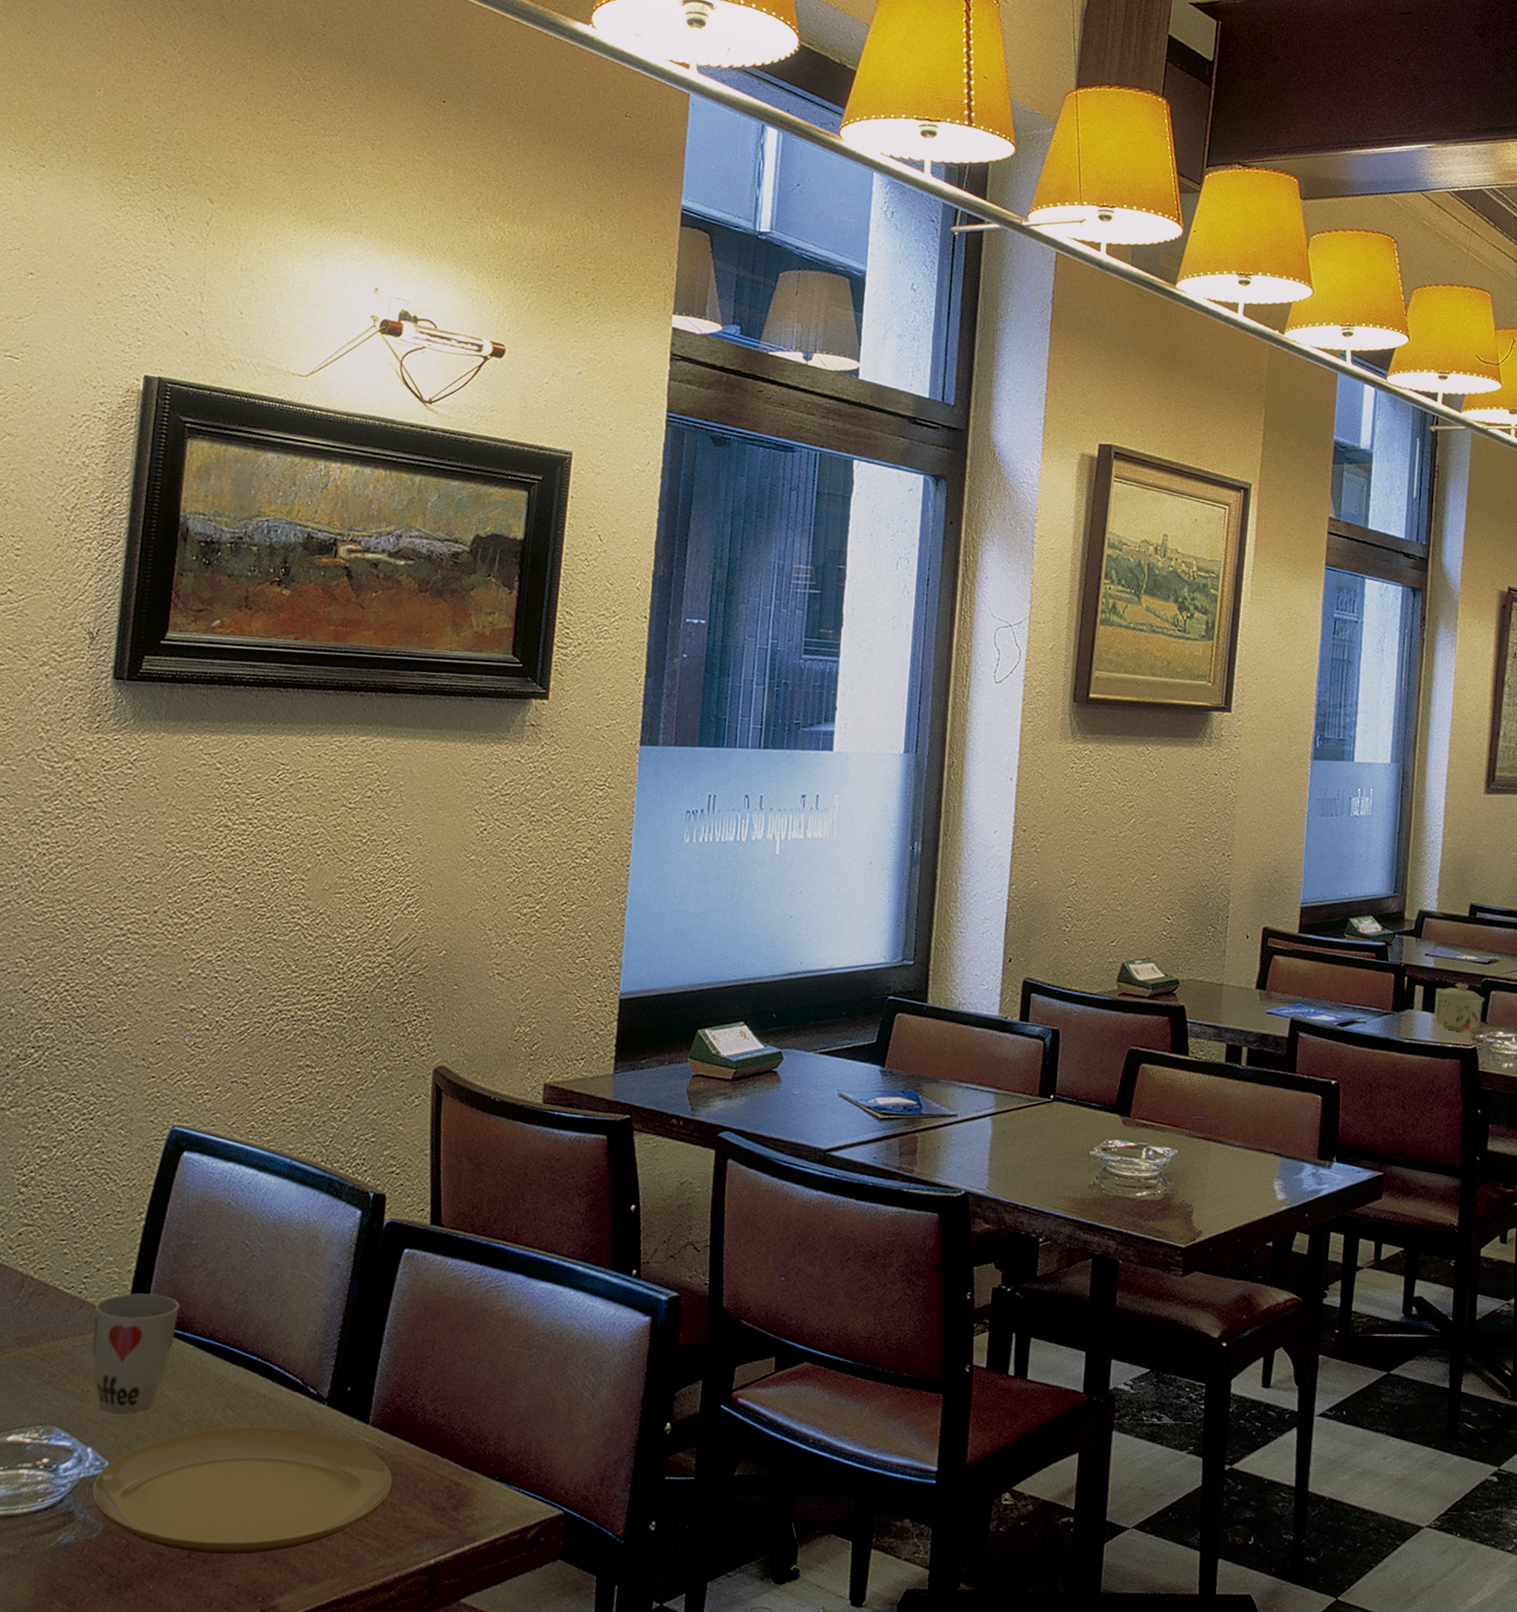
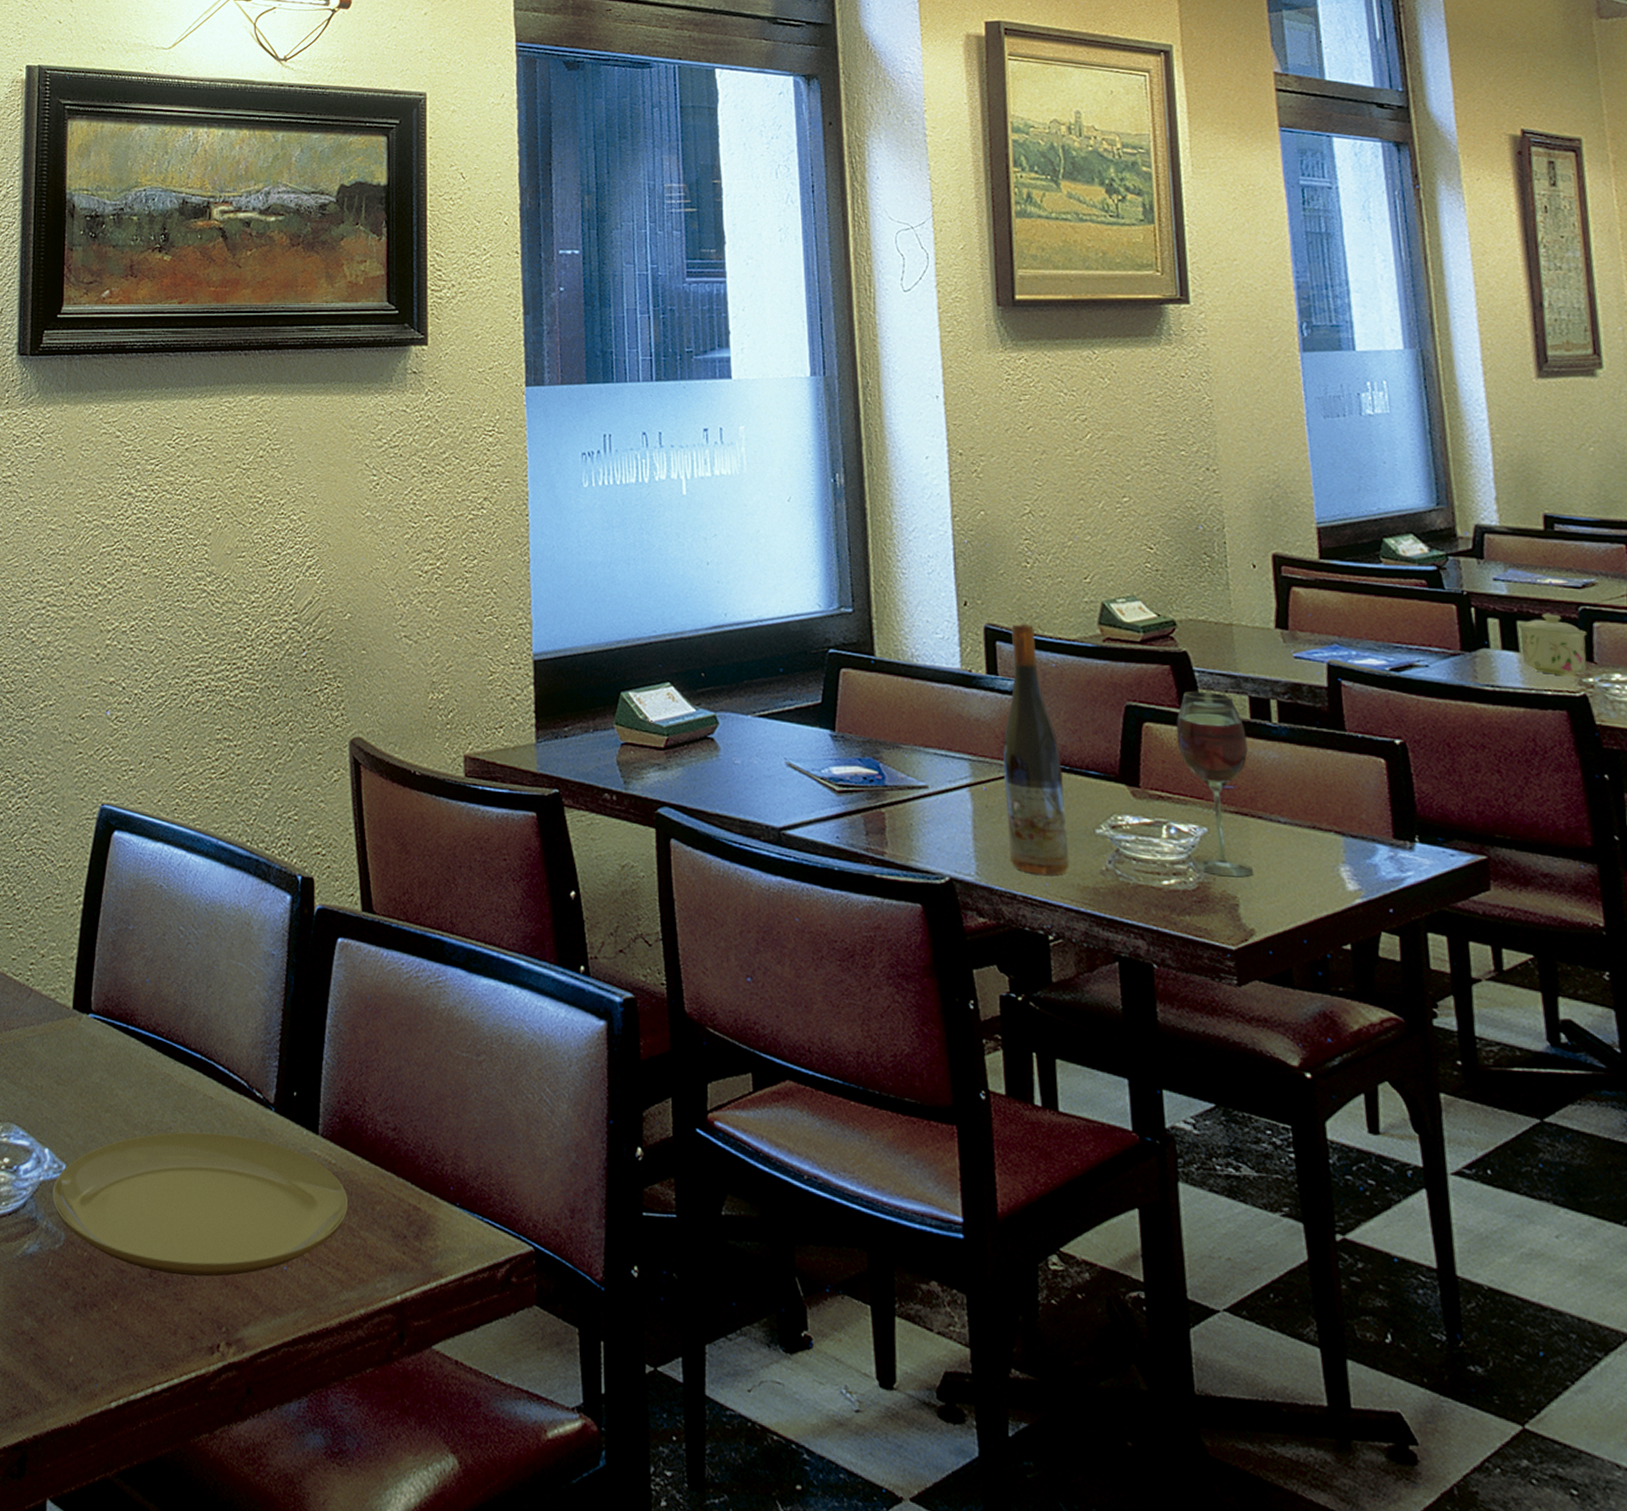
cup: present [92,1292,180,1413] -> none [41,981,122,1112]
wine bottle: none [1017,978,1071,1189] -> present [1003,623,1070,875]
wineglass: none [1162,1039,1220,1190] -> present [1176,691,1253,878]

